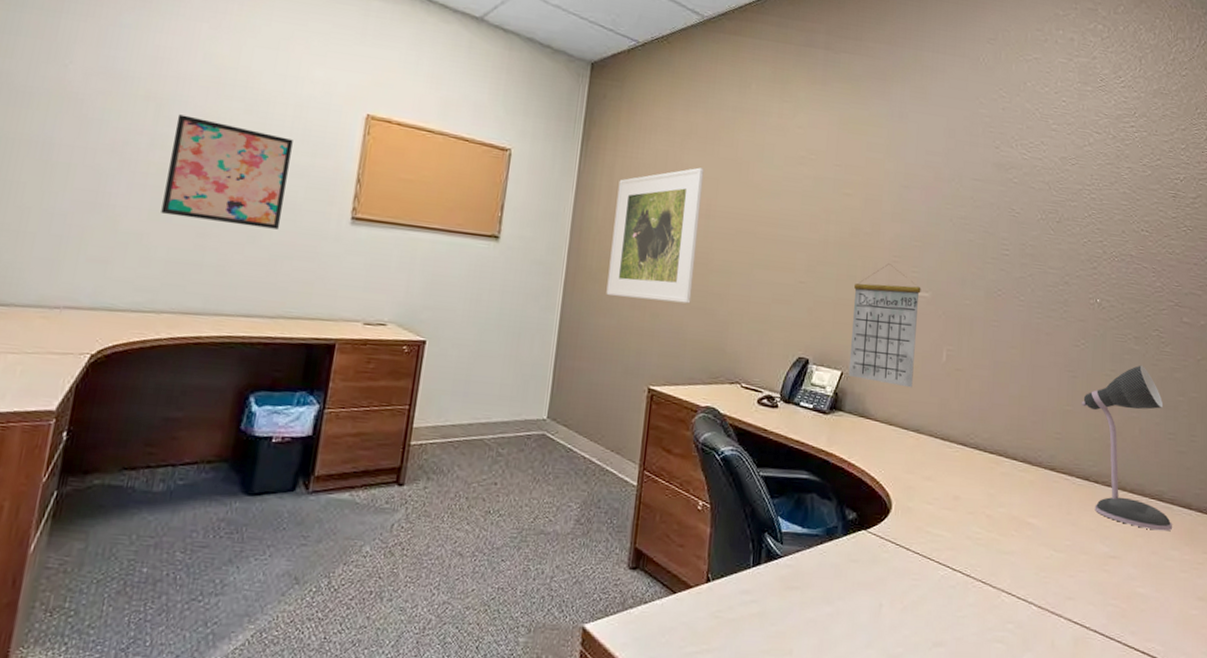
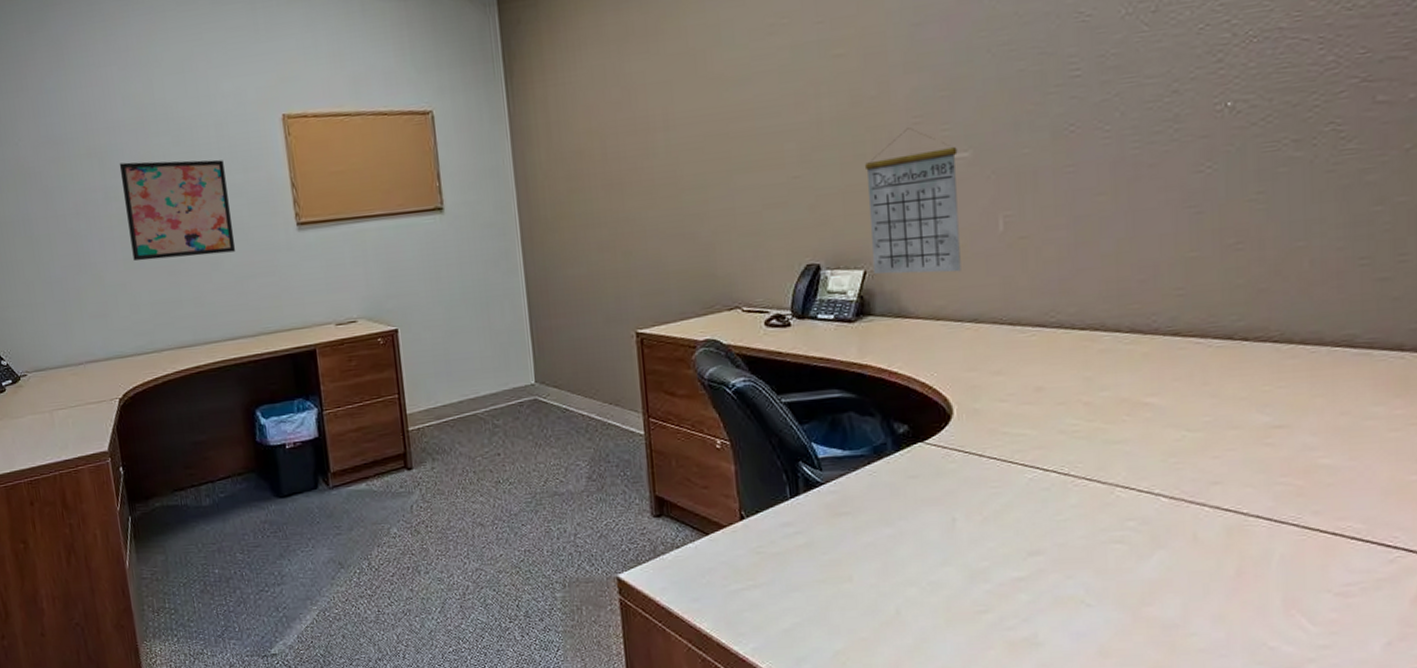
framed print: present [606,167,704,304] -> none [556,73,666,243]
desk lamp: present [1081,365,1172,531] -> none [1212,175,1372,386]

